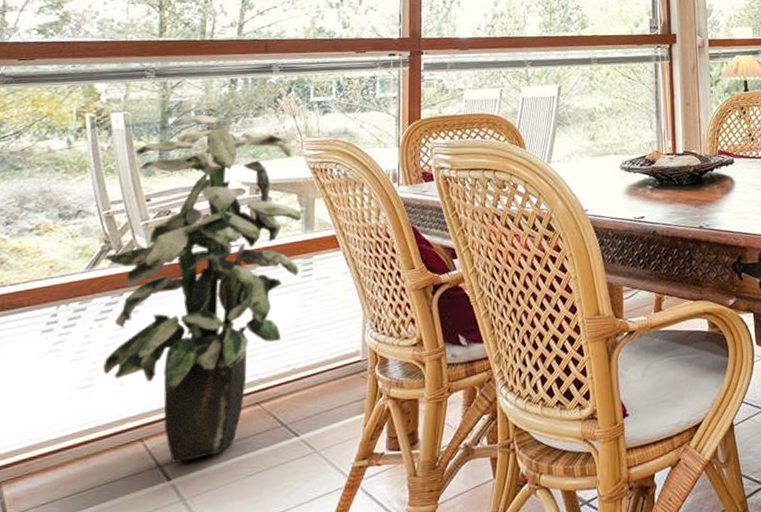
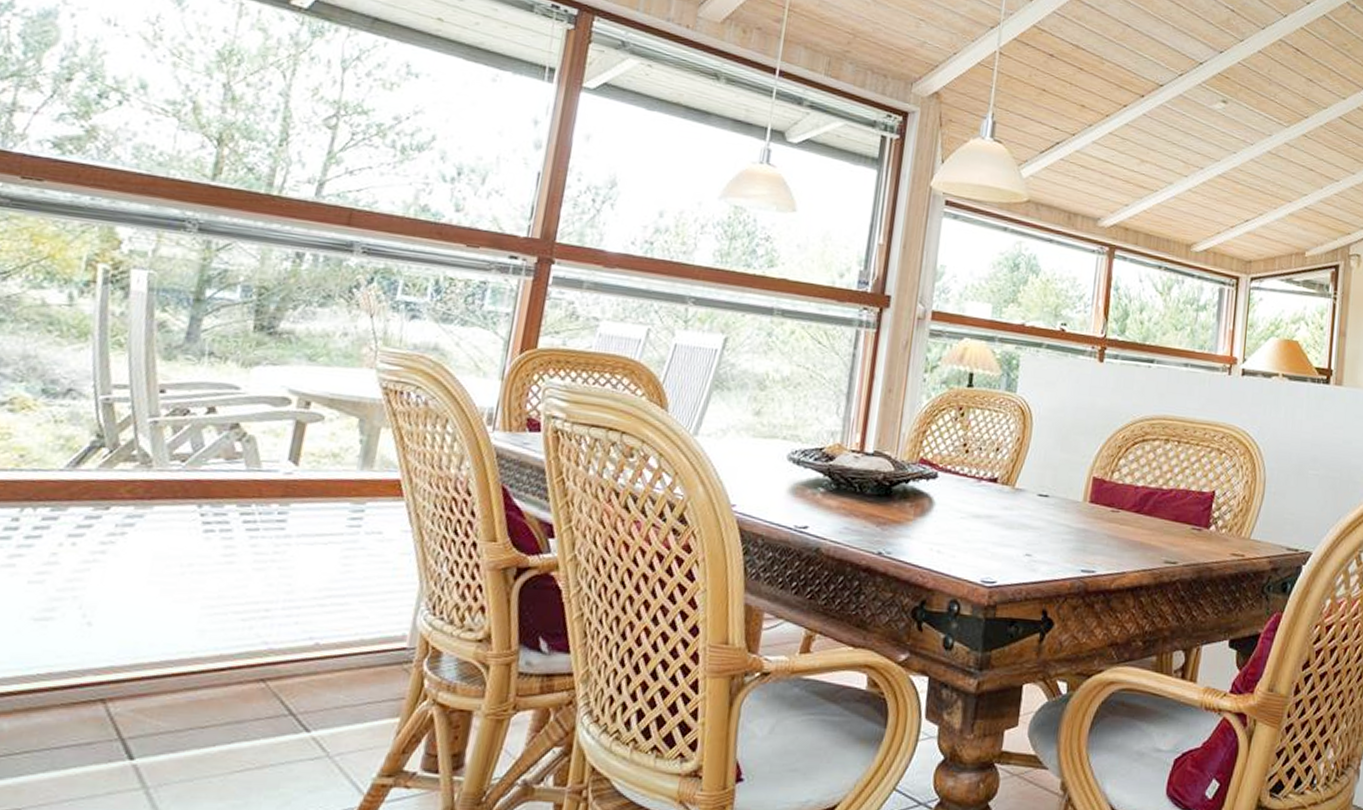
indoor plant: present [102,114,302,463] -> none [67,290,362,739]

